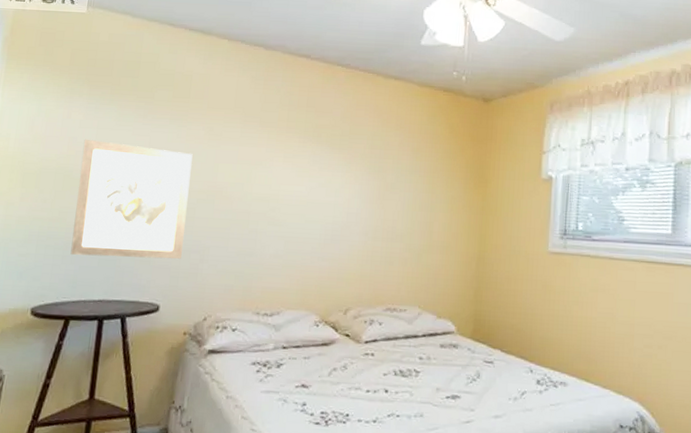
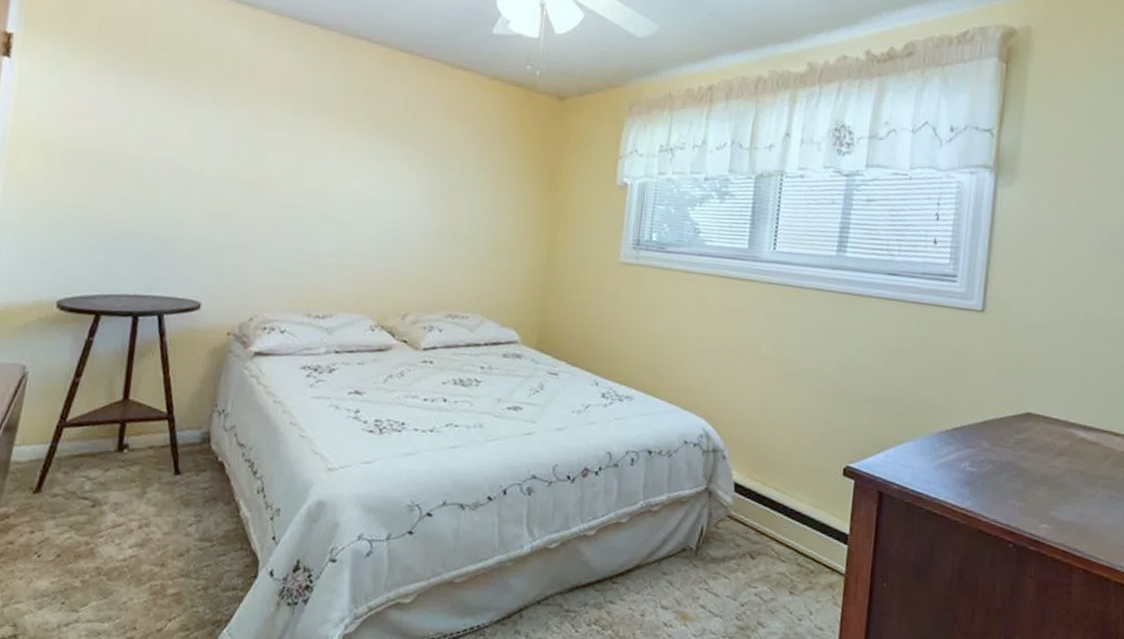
wall art: present [70,139,193,259] -> none [101,118,238,254]

